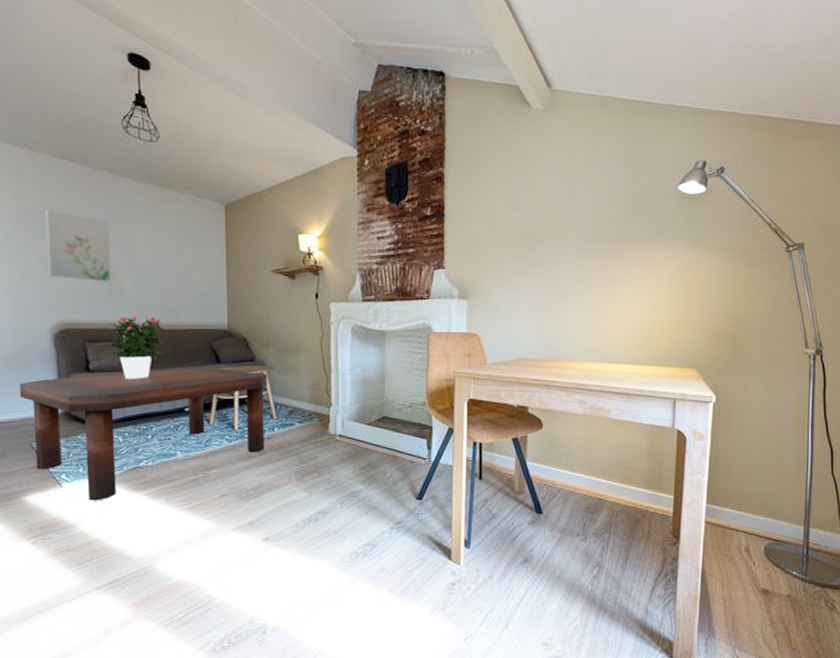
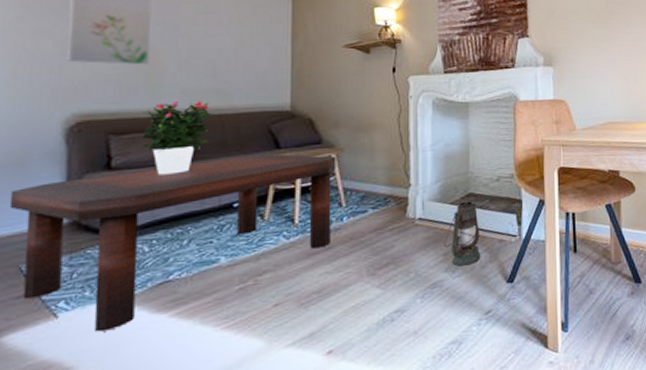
lantern: none [360,420,394,480] -> present [443,197,481,266]

